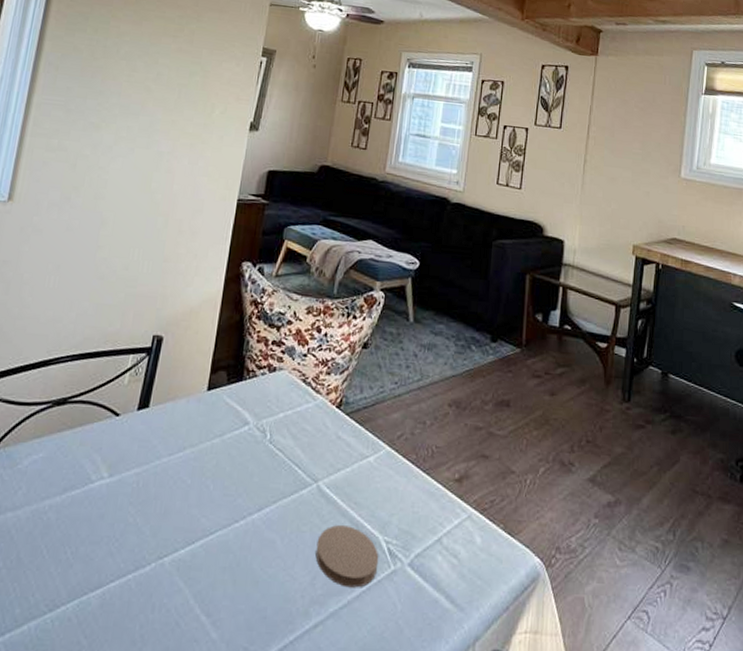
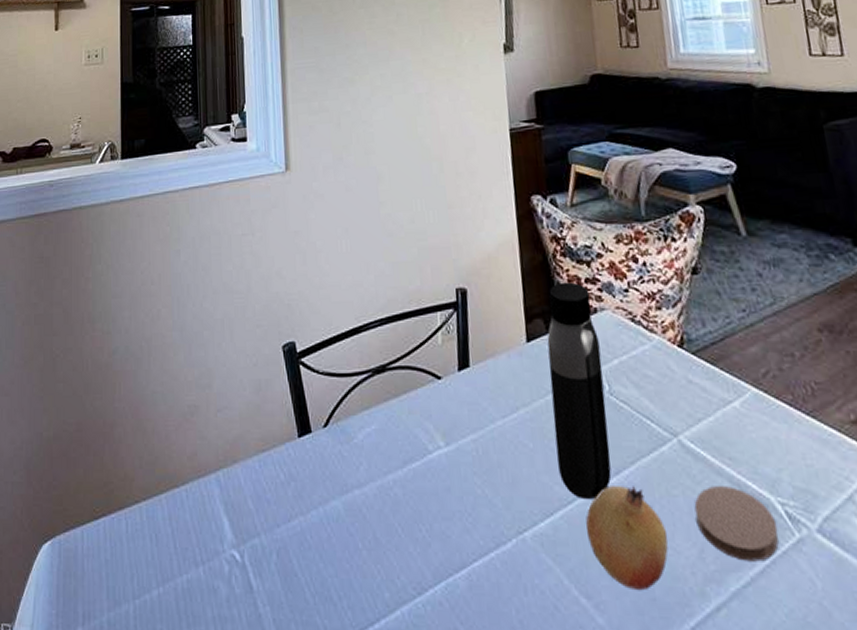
water bottle: none [208,341,274,531] -> present [547,282,612,499]
fruit: none [220,521,290,609] -> present [586,486,669,590]

